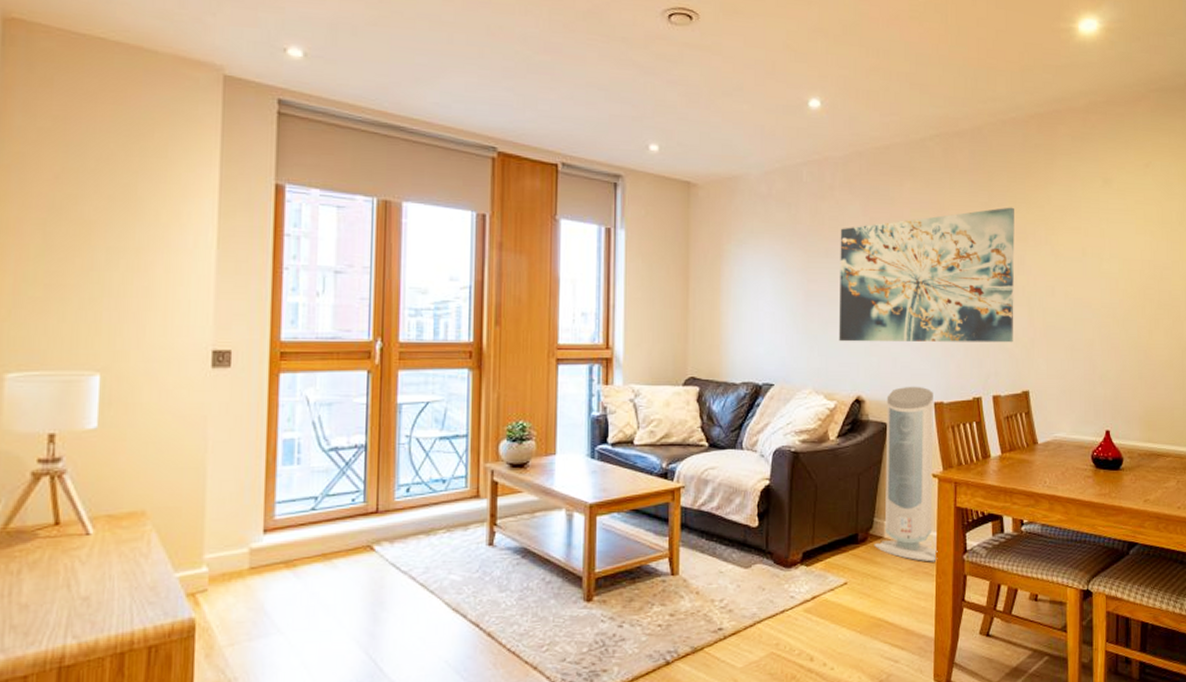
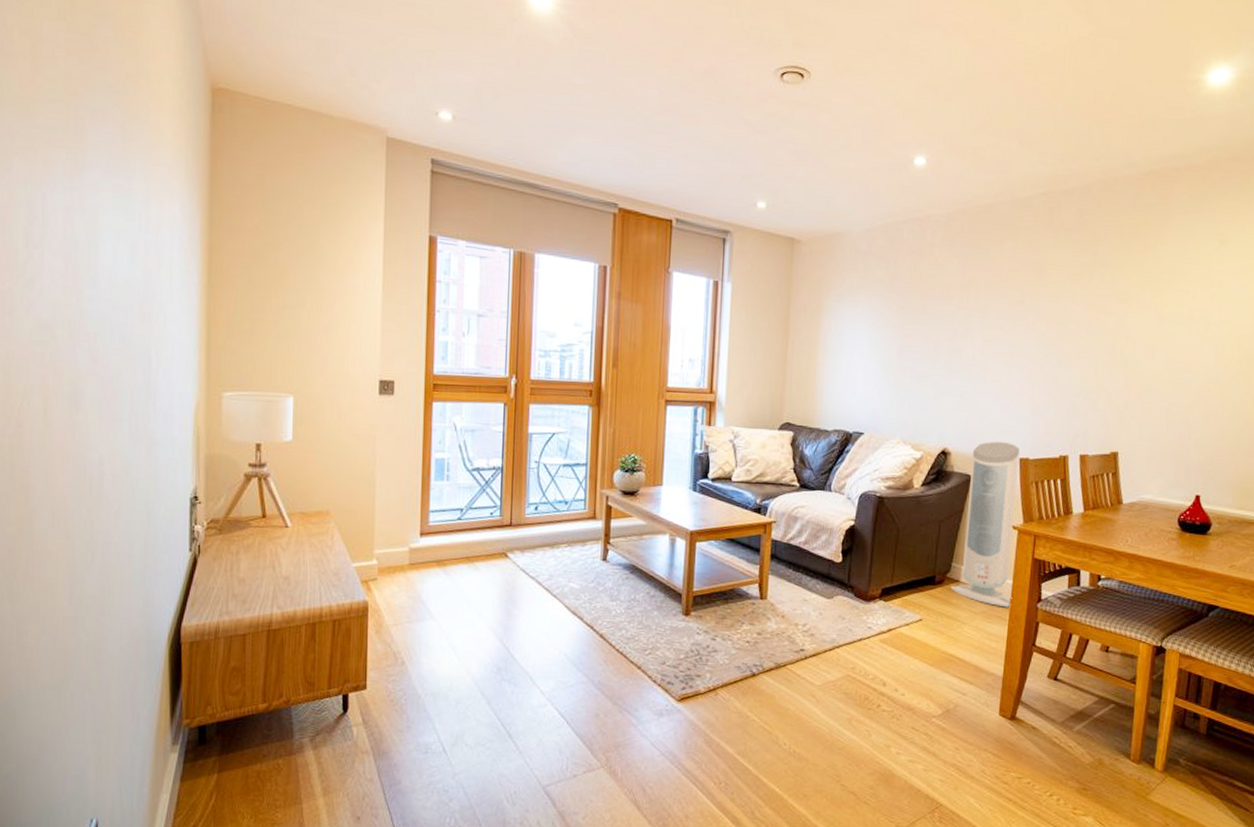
wall art: present [839,207,1015,343] -> none [929,267,1119,404]

